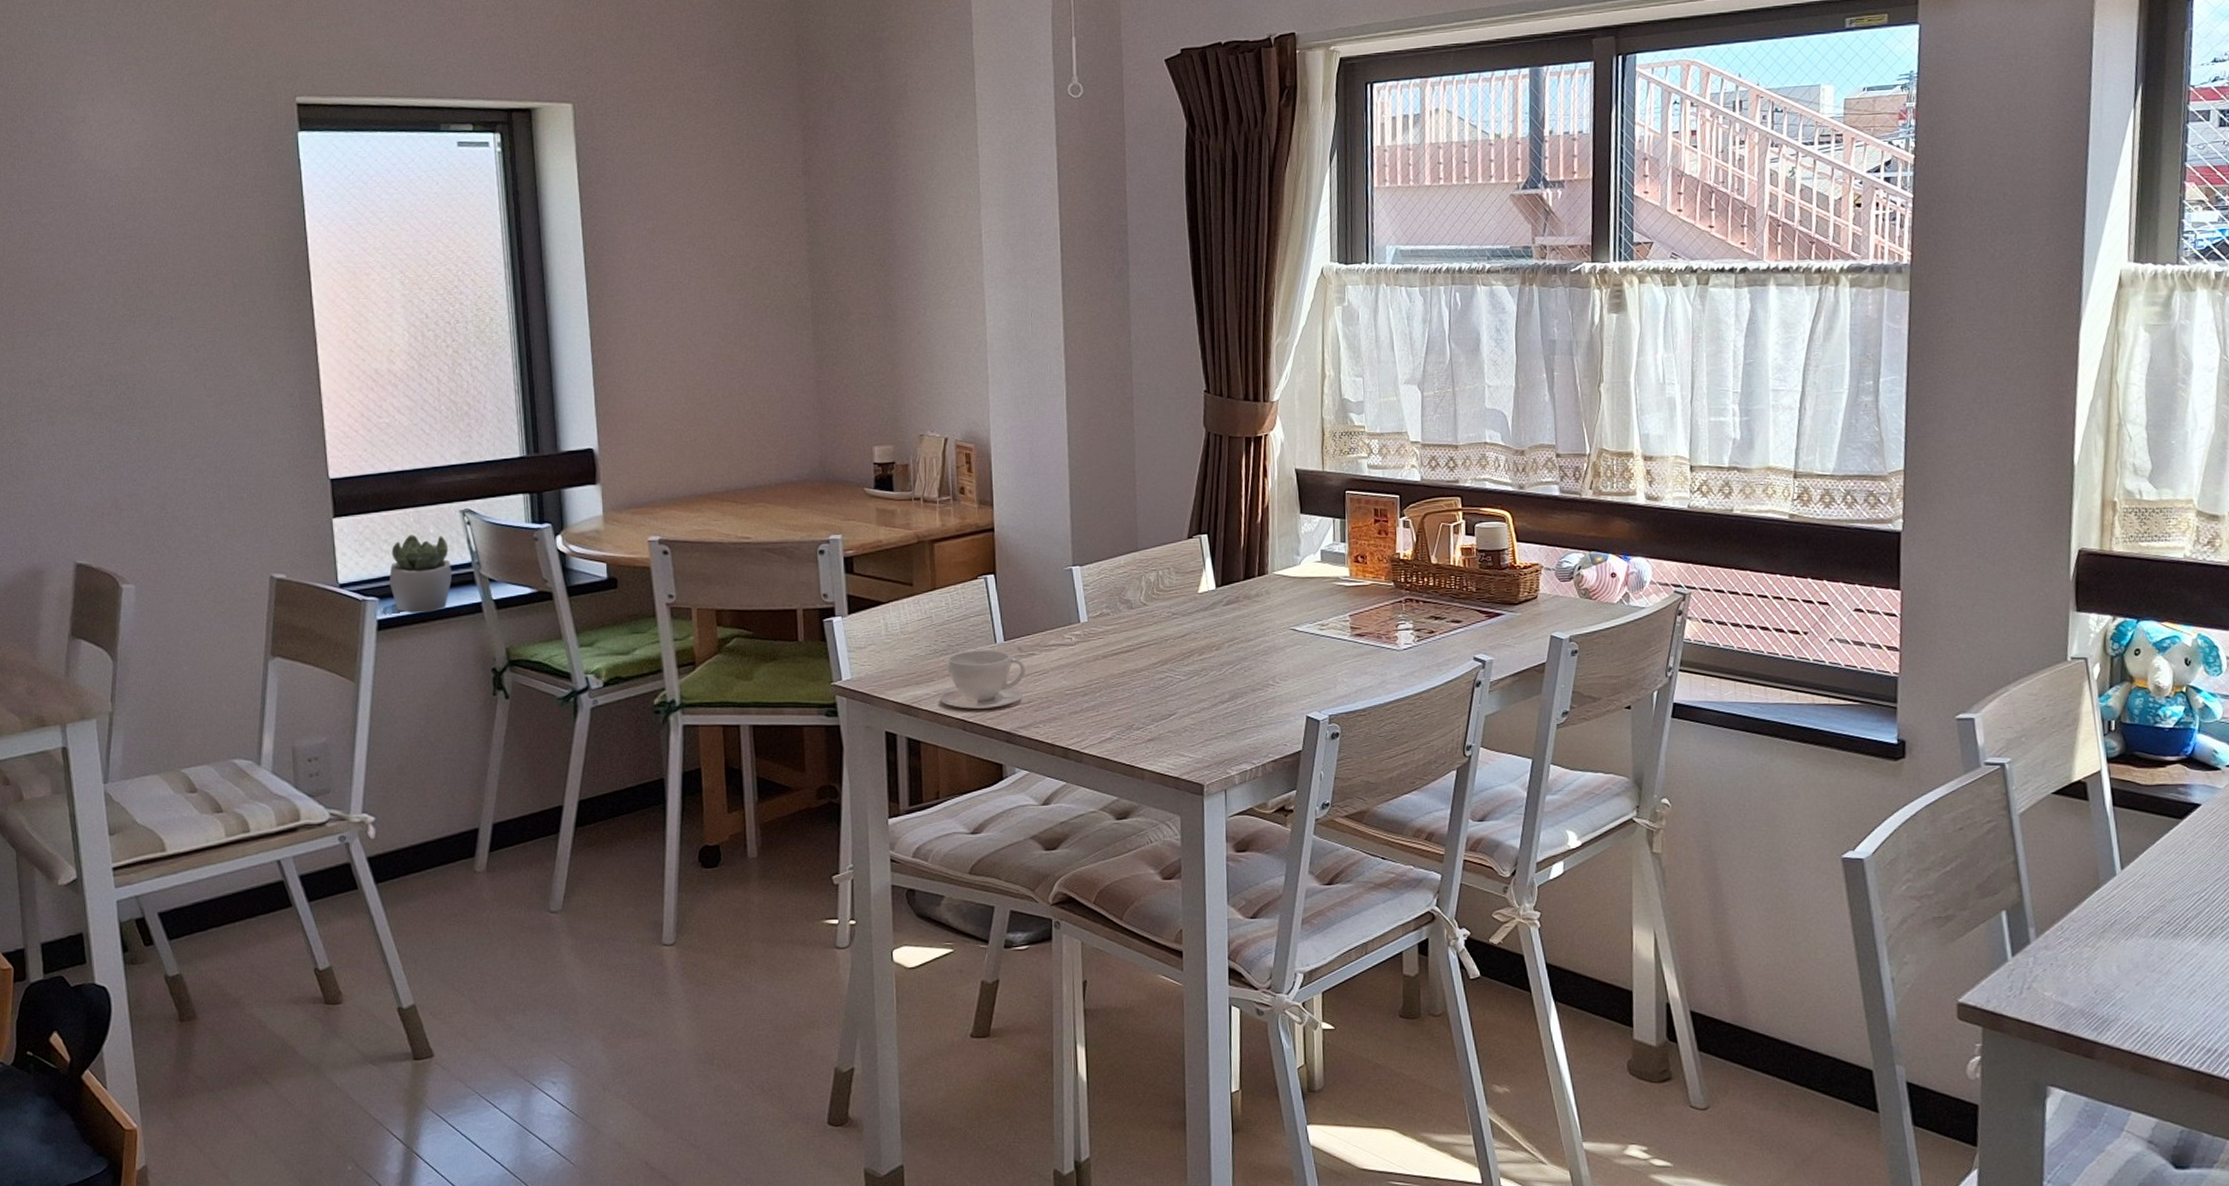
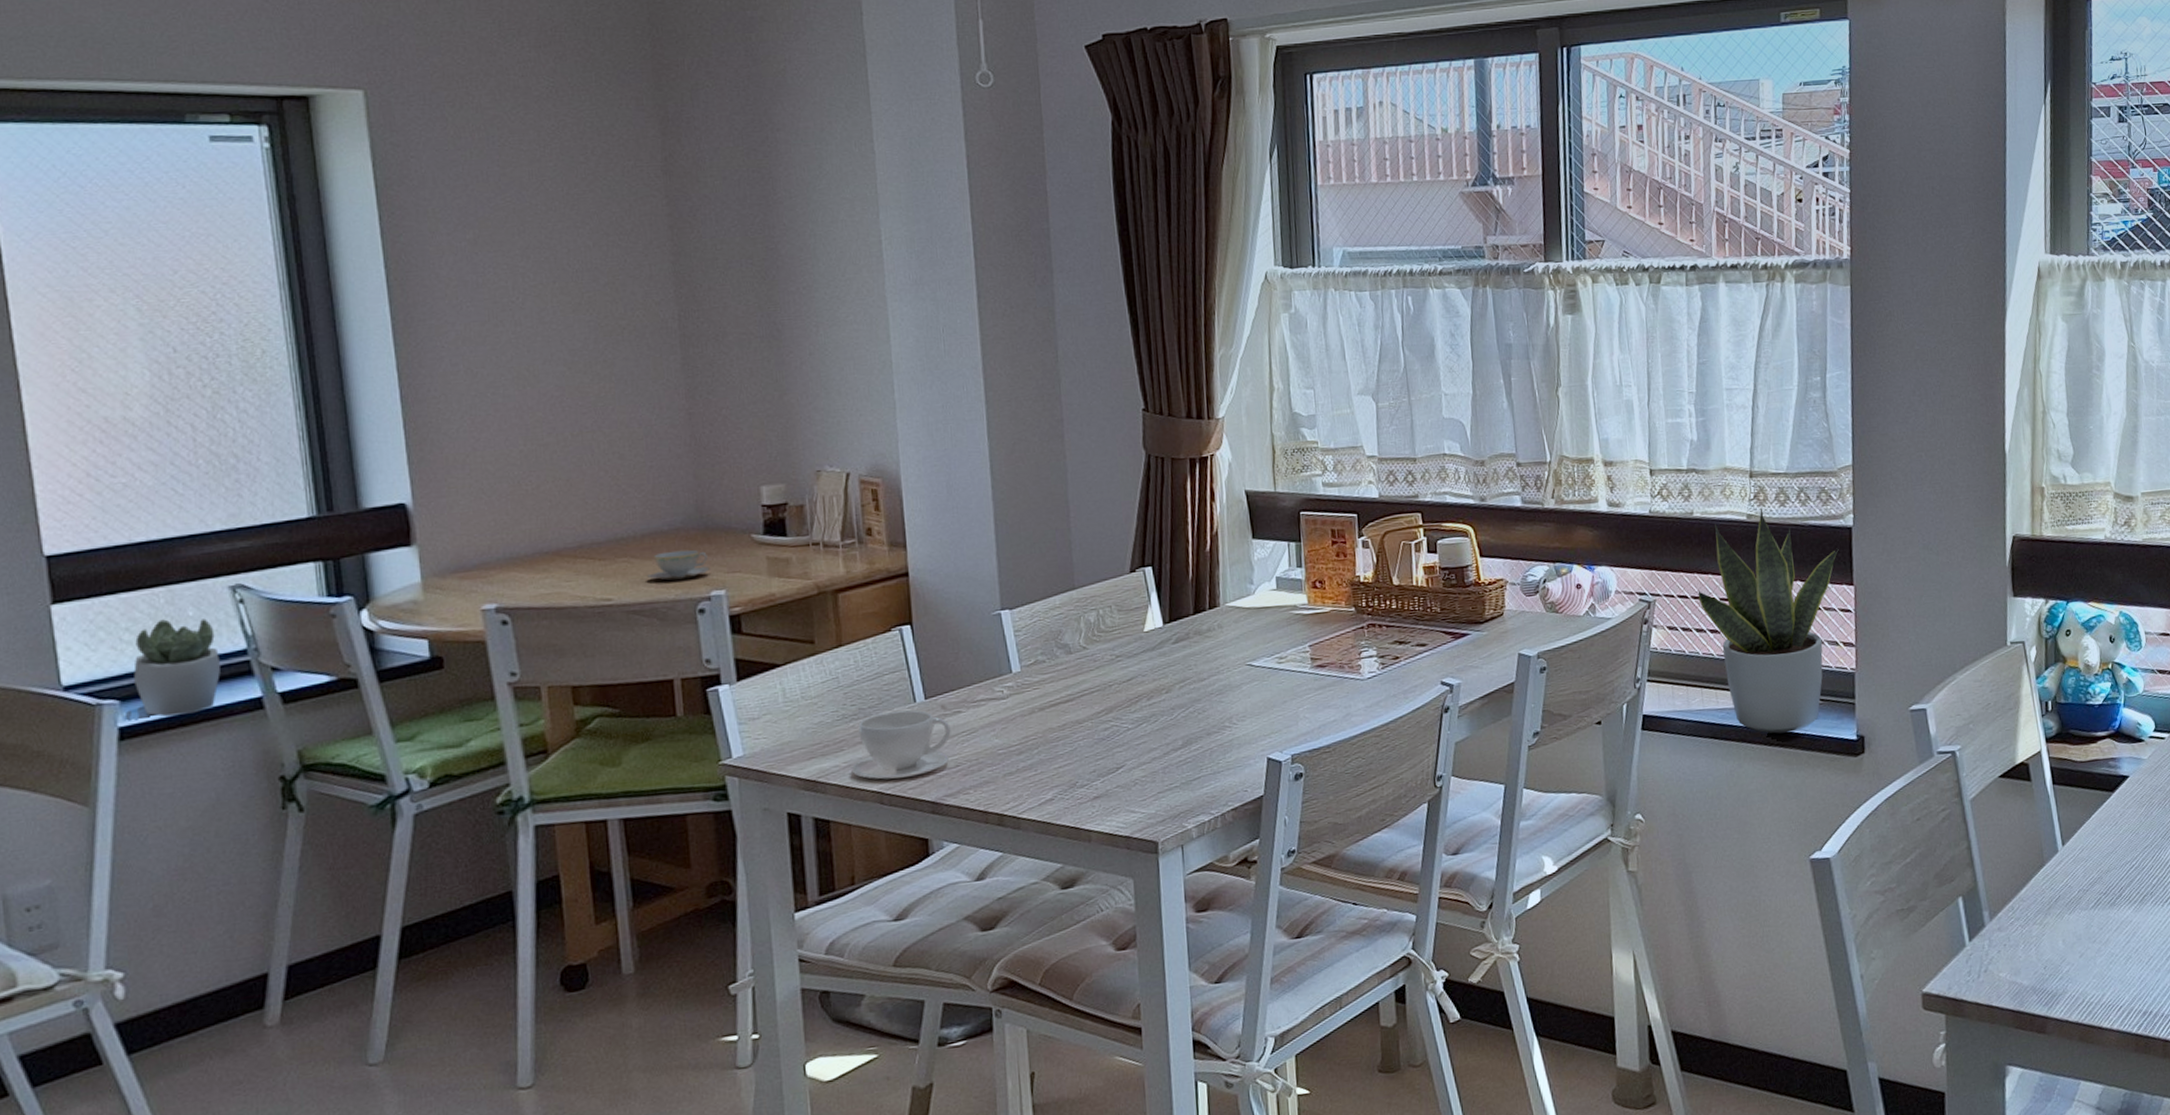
teacup: none [779,498,829,524] -> present [647,549,710,581]
potted plant: none [1735,508,1886,732] -> present [1697,507,1839,734]

